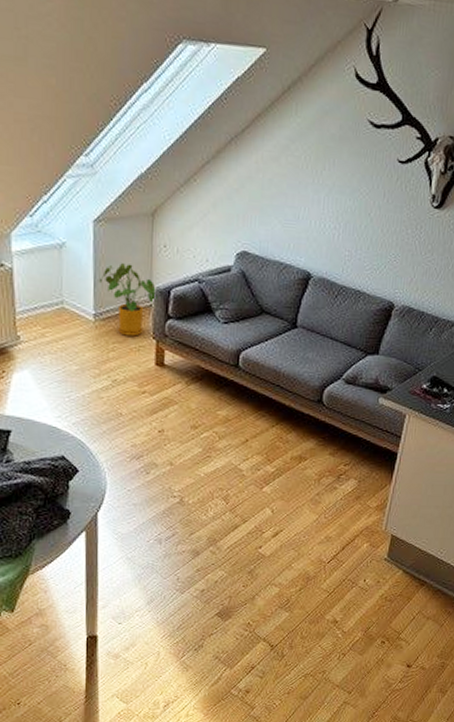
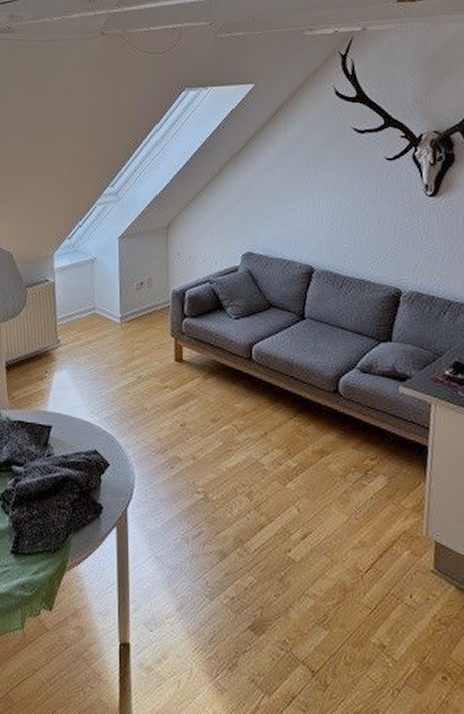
house plant: present [98,263,157,336] -> none [124,271,174,335]

